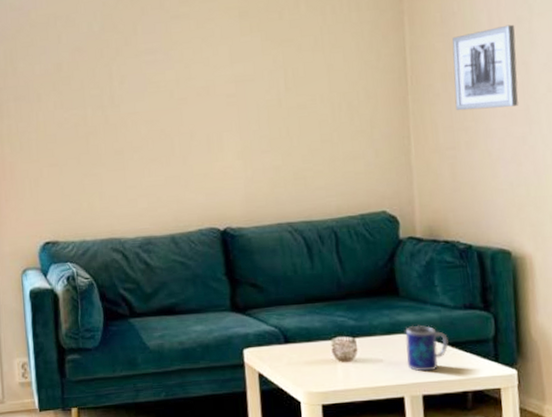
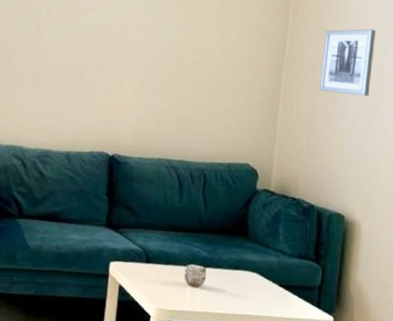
mug: present [405,325,449,372] -> none [245,265,282,307]

